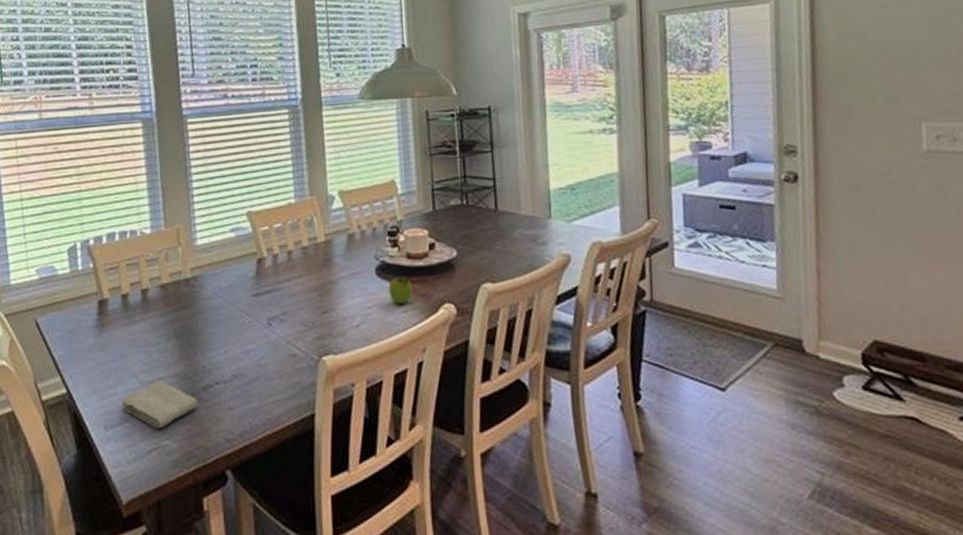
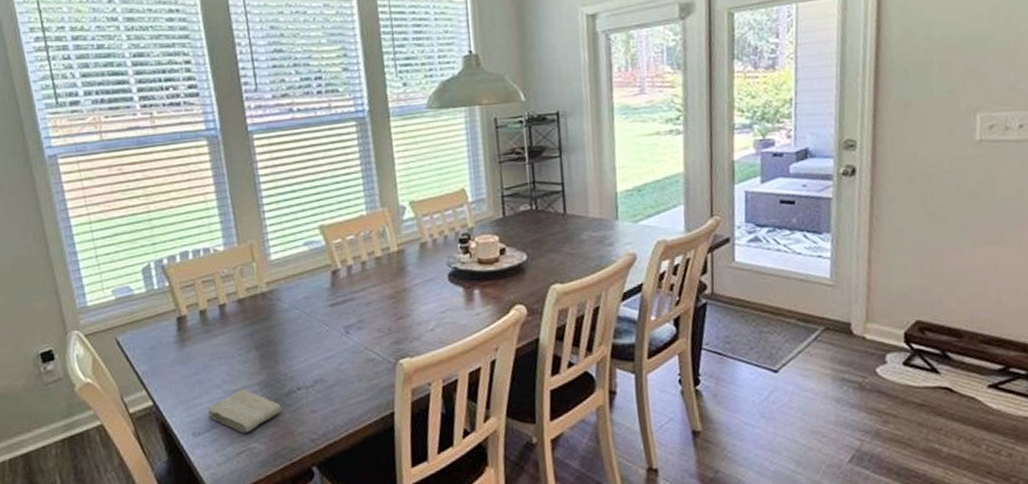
fruit: present [389,274,412,305] -> none [461,279,485,308]

